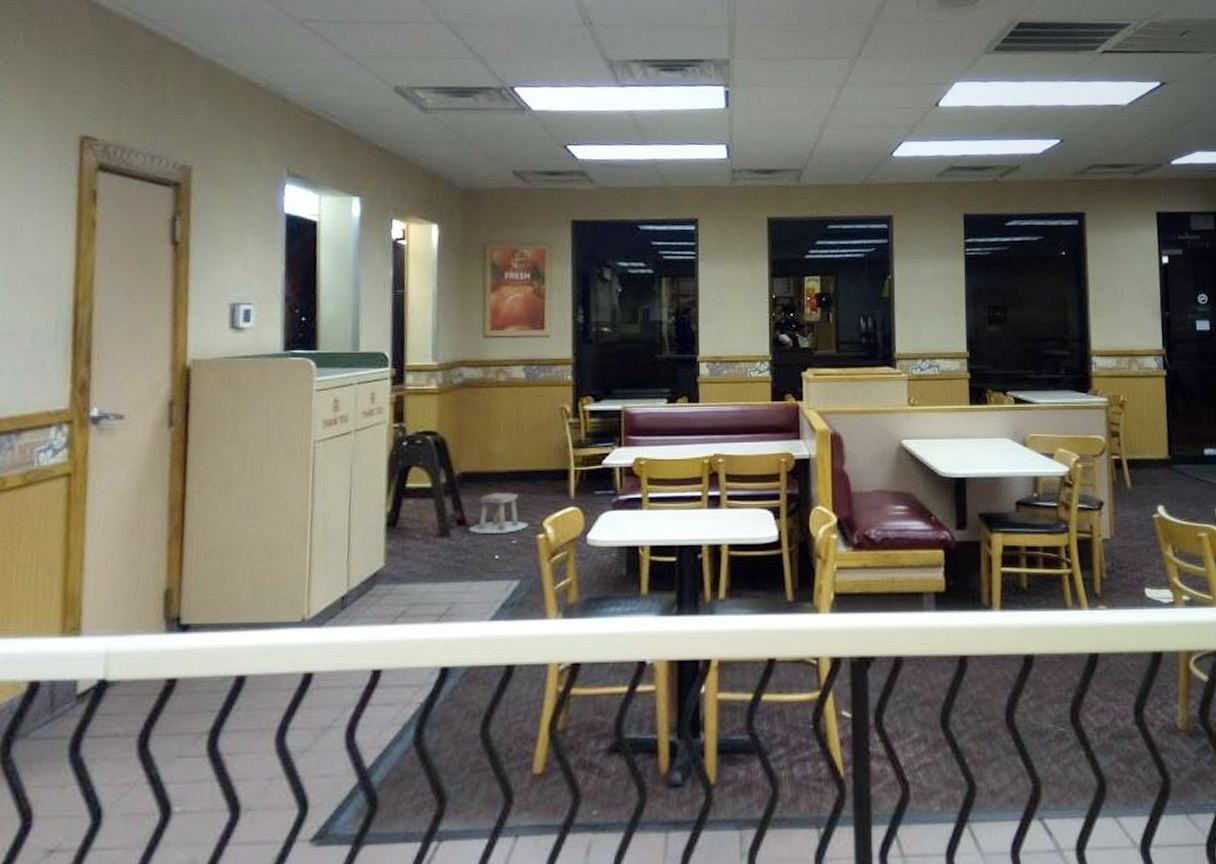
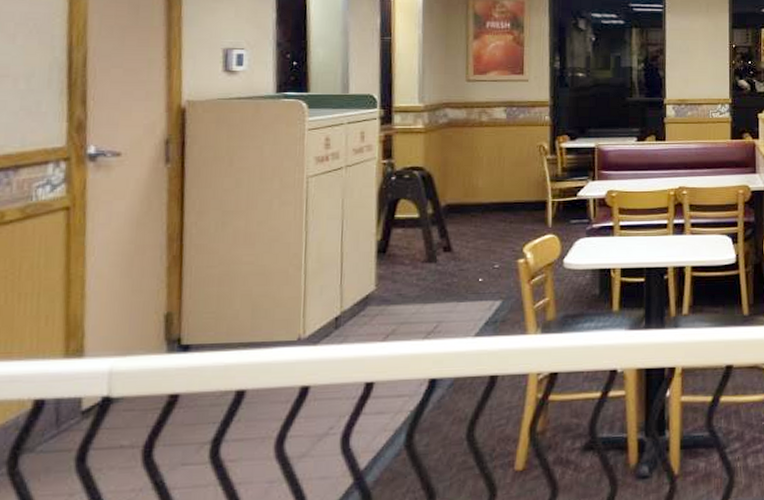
stool: present [469,493,528,535] -> none [454,222,510,260]

